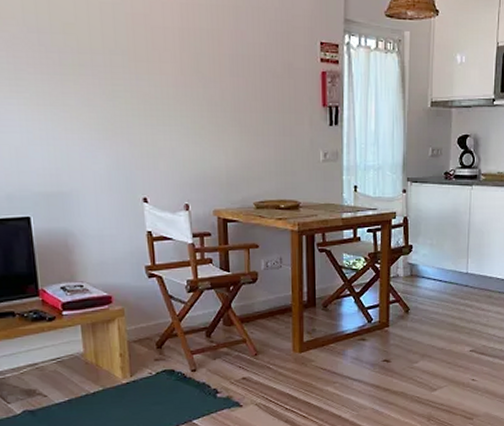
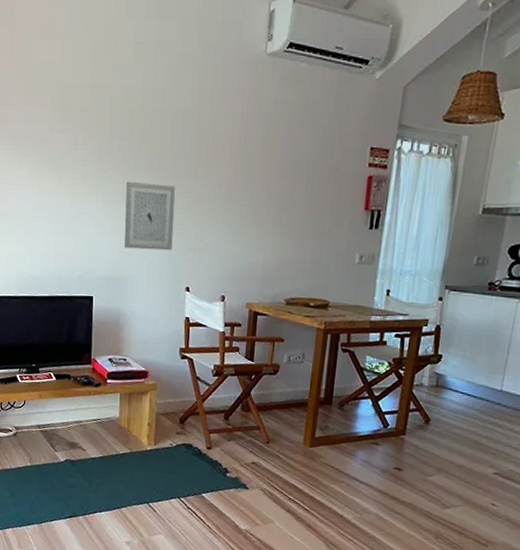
wall art: none [54,80,121,159] -> present [124,181,175,251]

